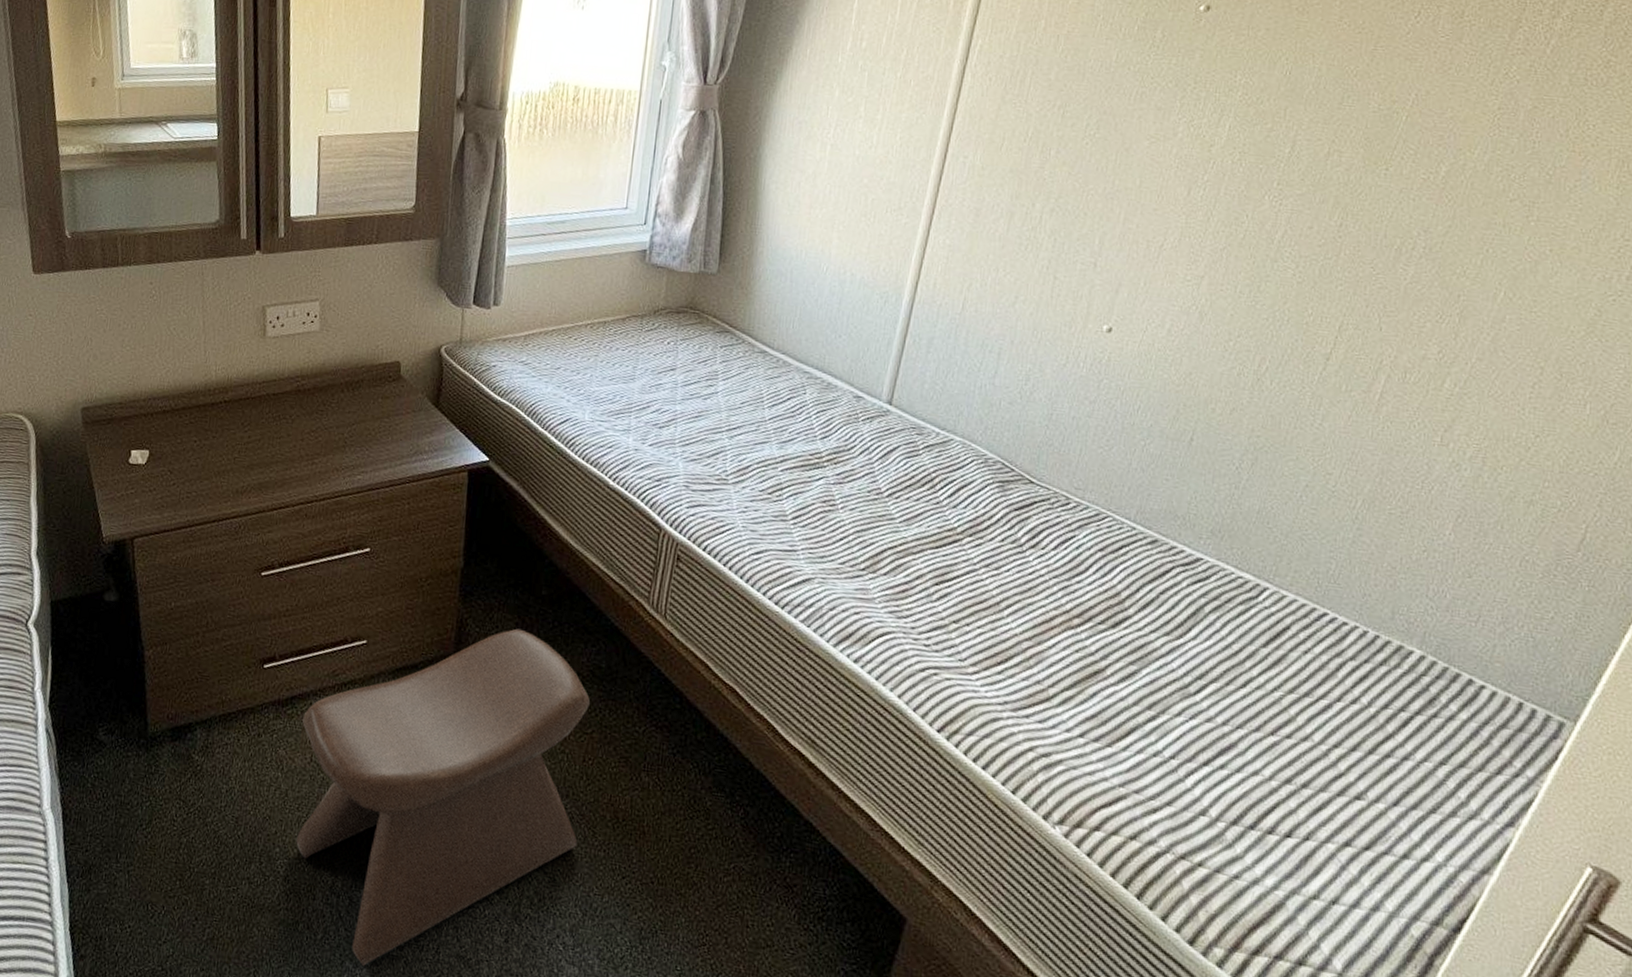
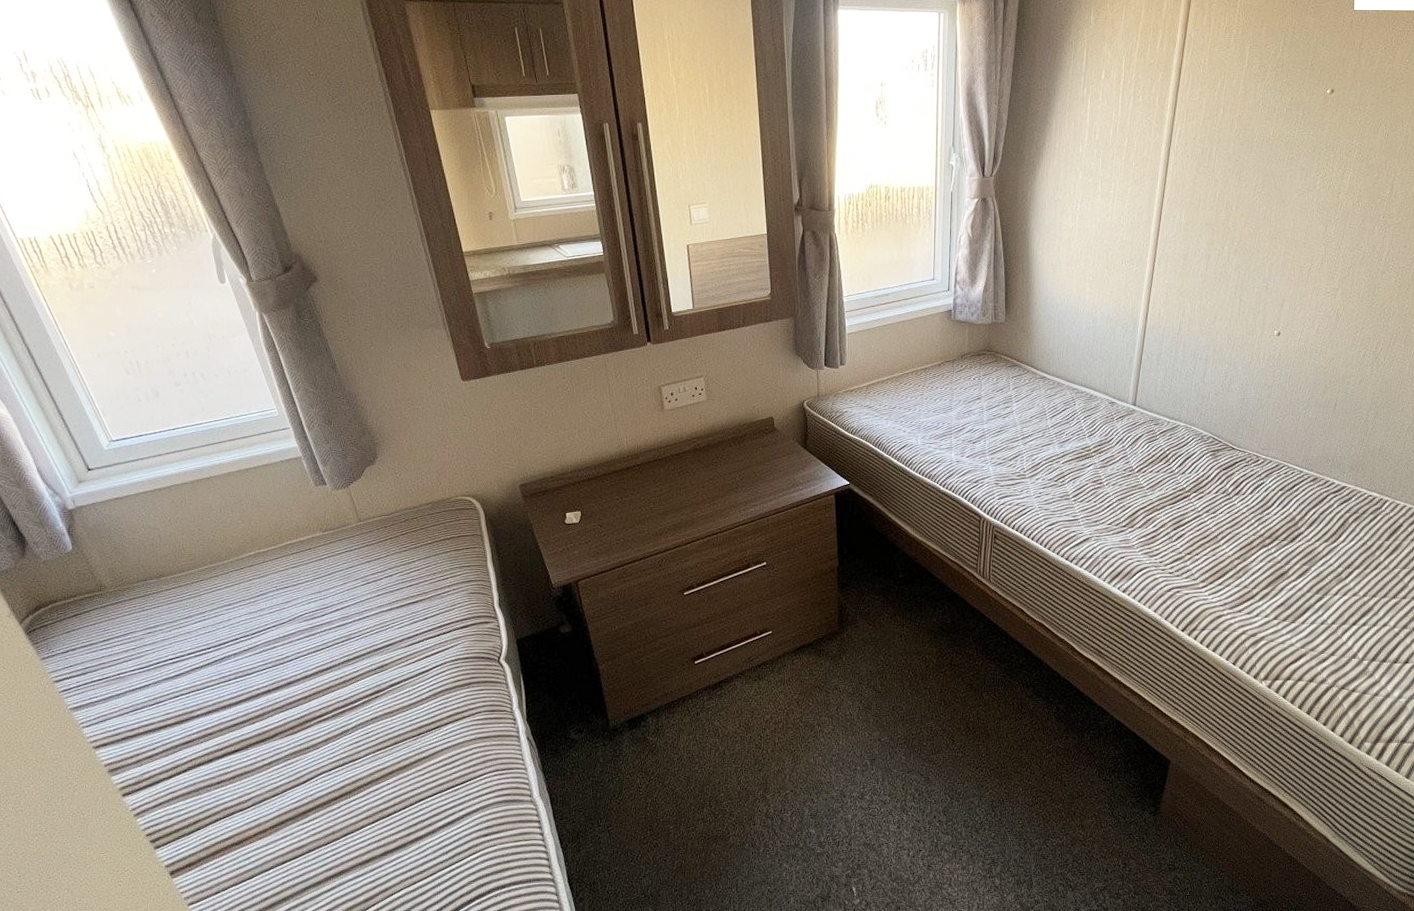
stool: present [296,628,590,967] -> none [730,605,942,865]

